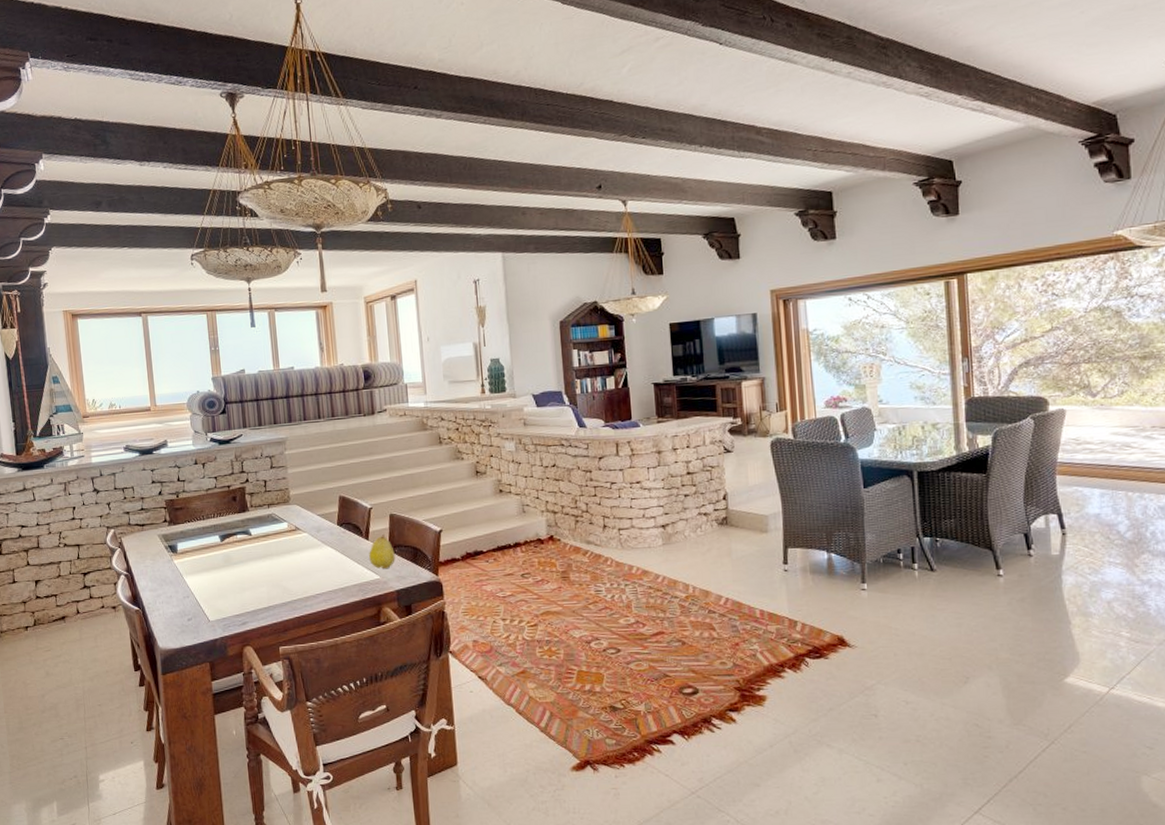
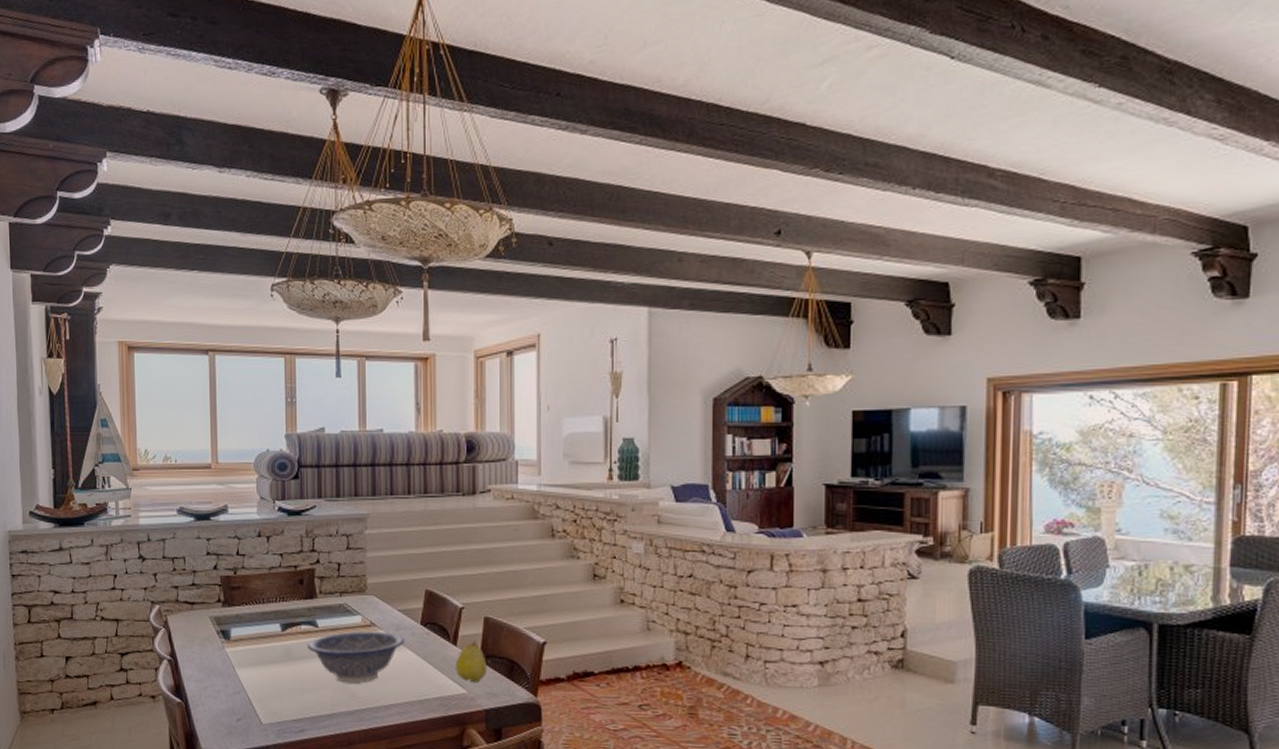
decorative bowl: none [243,533,325,580] -> present [307,630,405,683]

